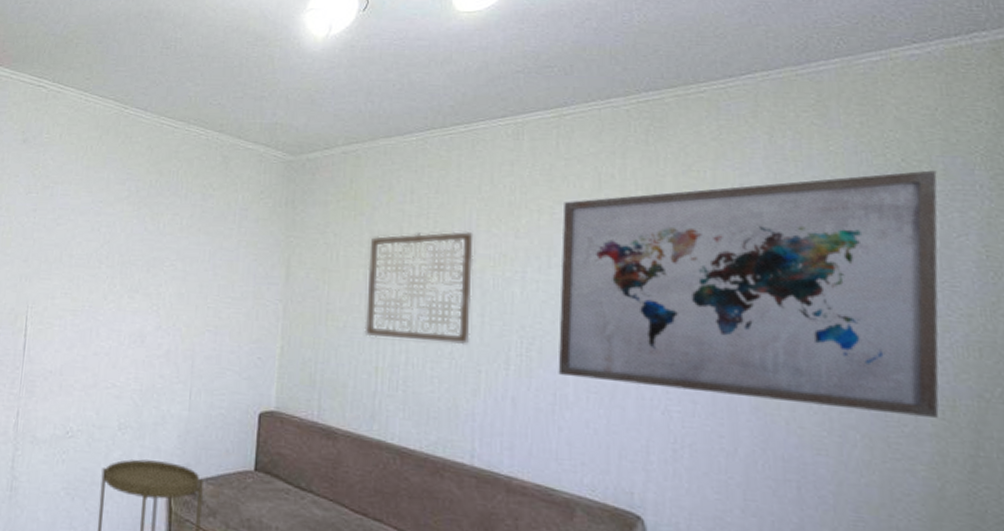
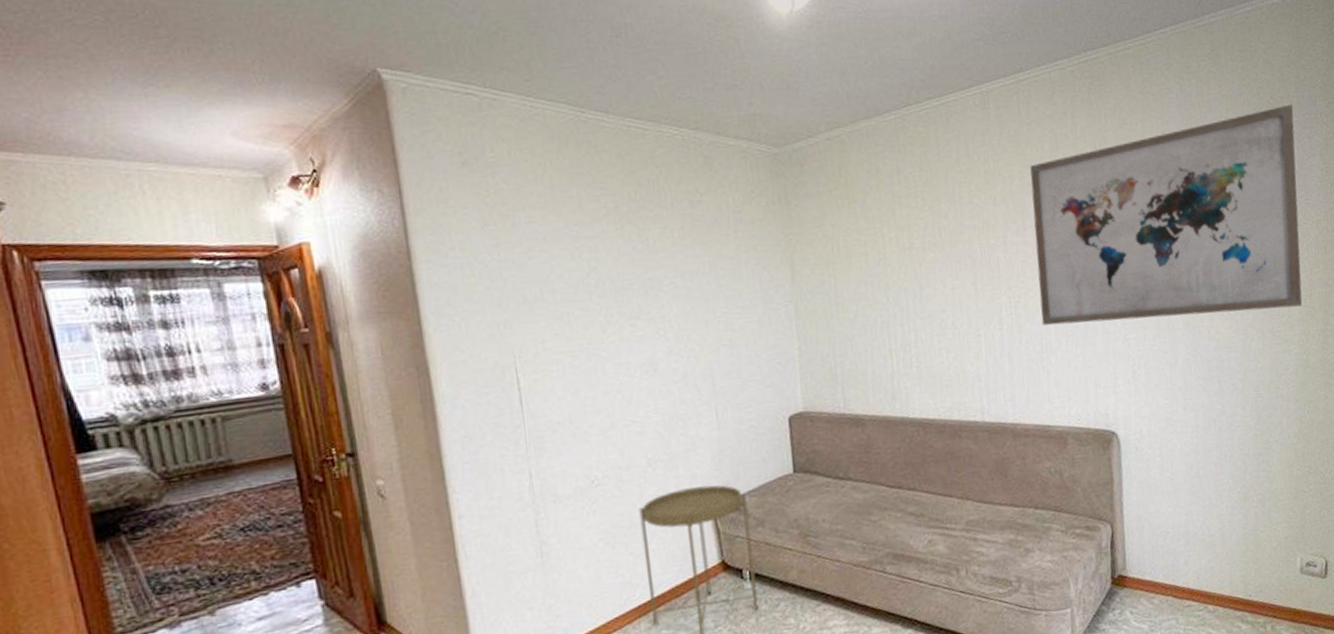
wall art: present [364,231,474,346] -> none [866,205,967,322]

